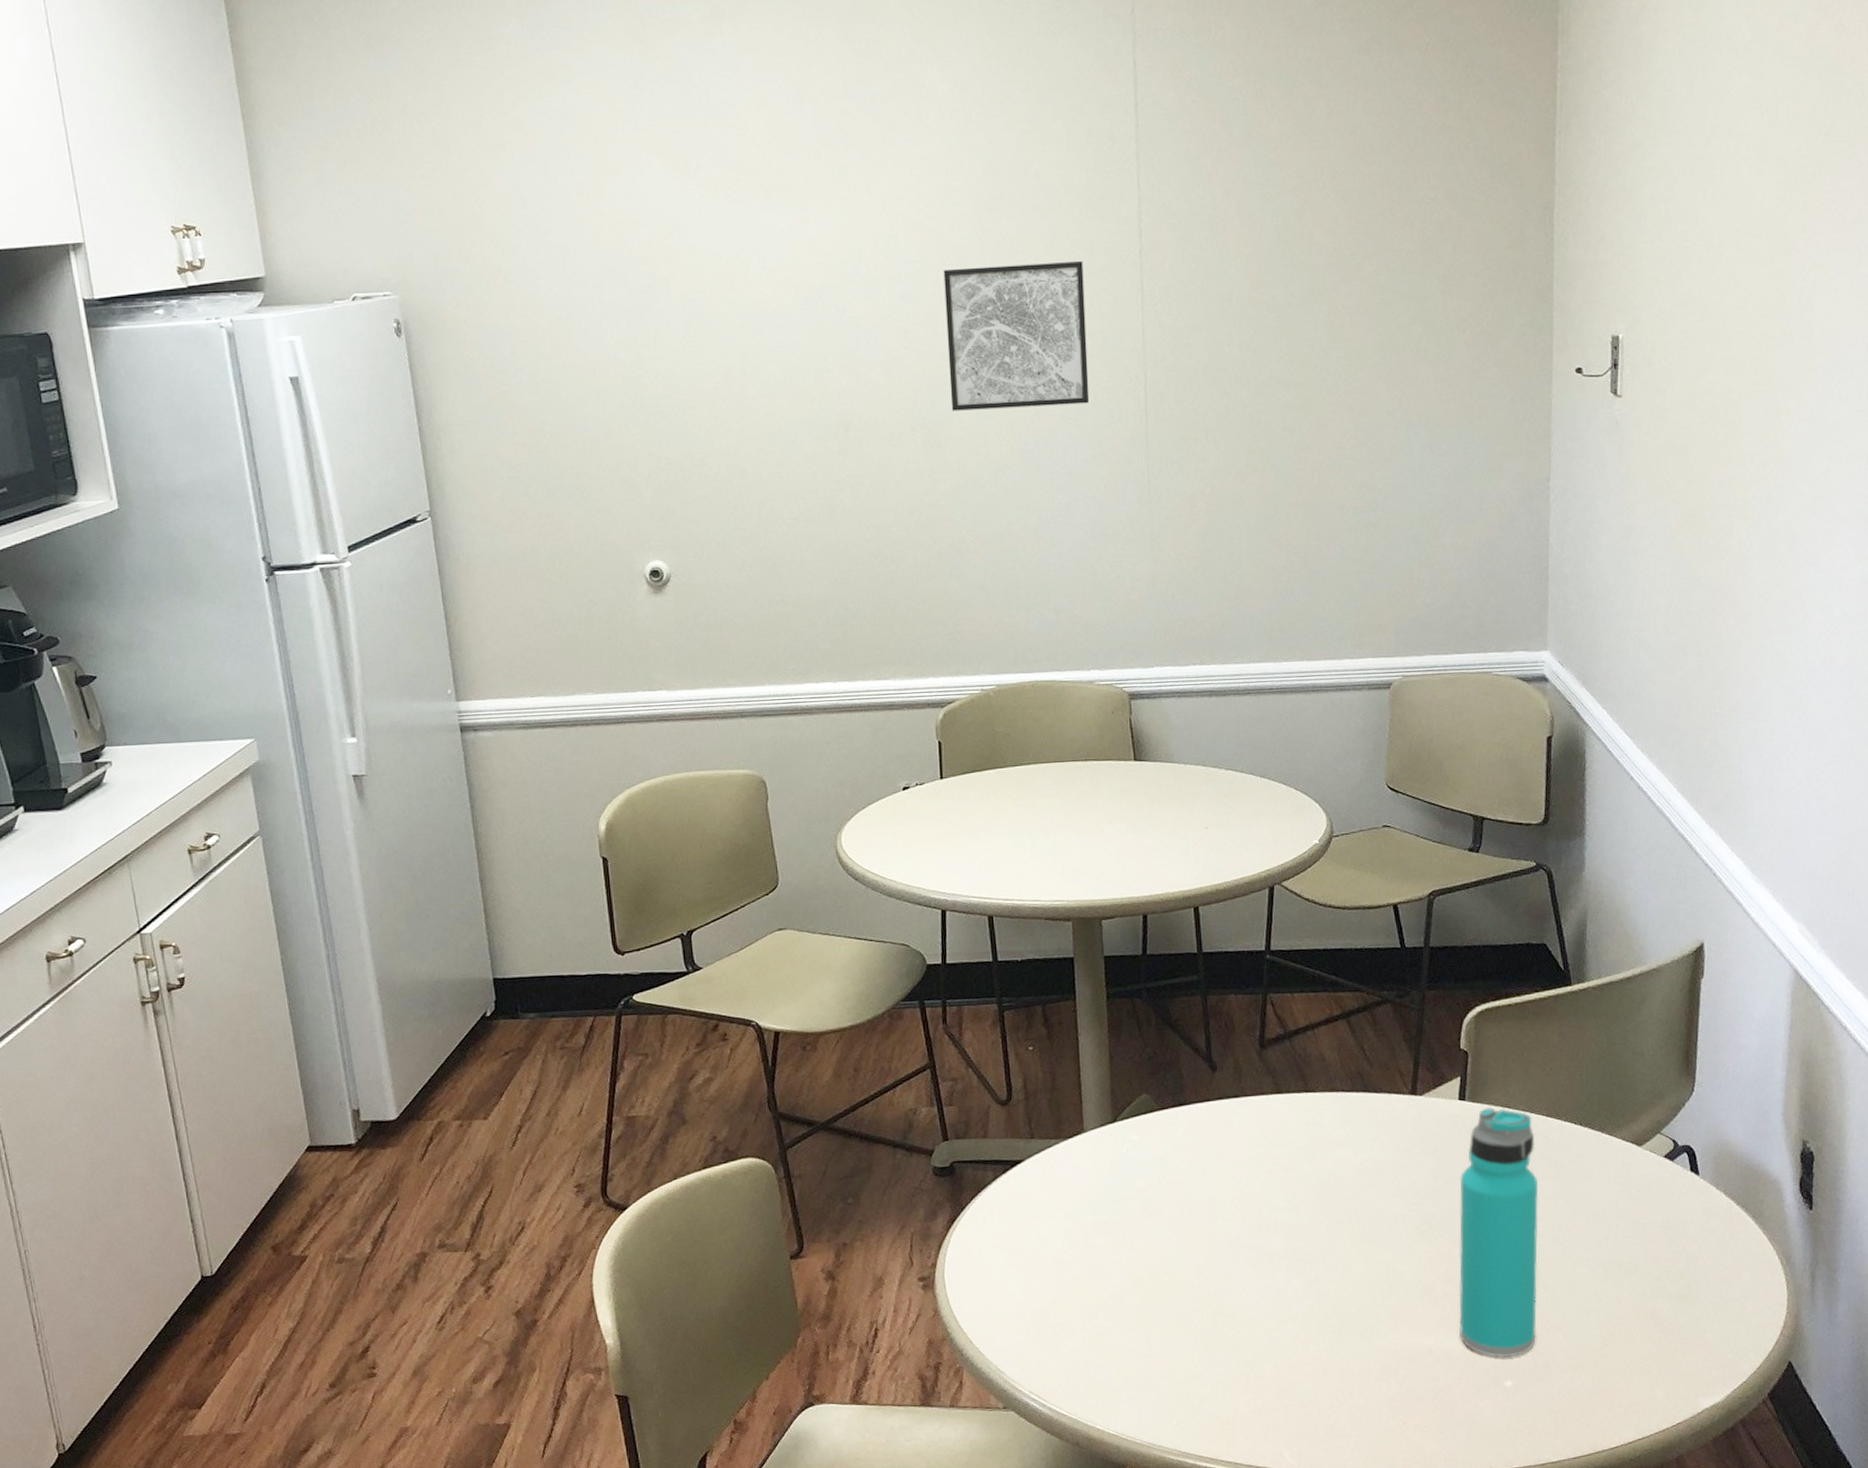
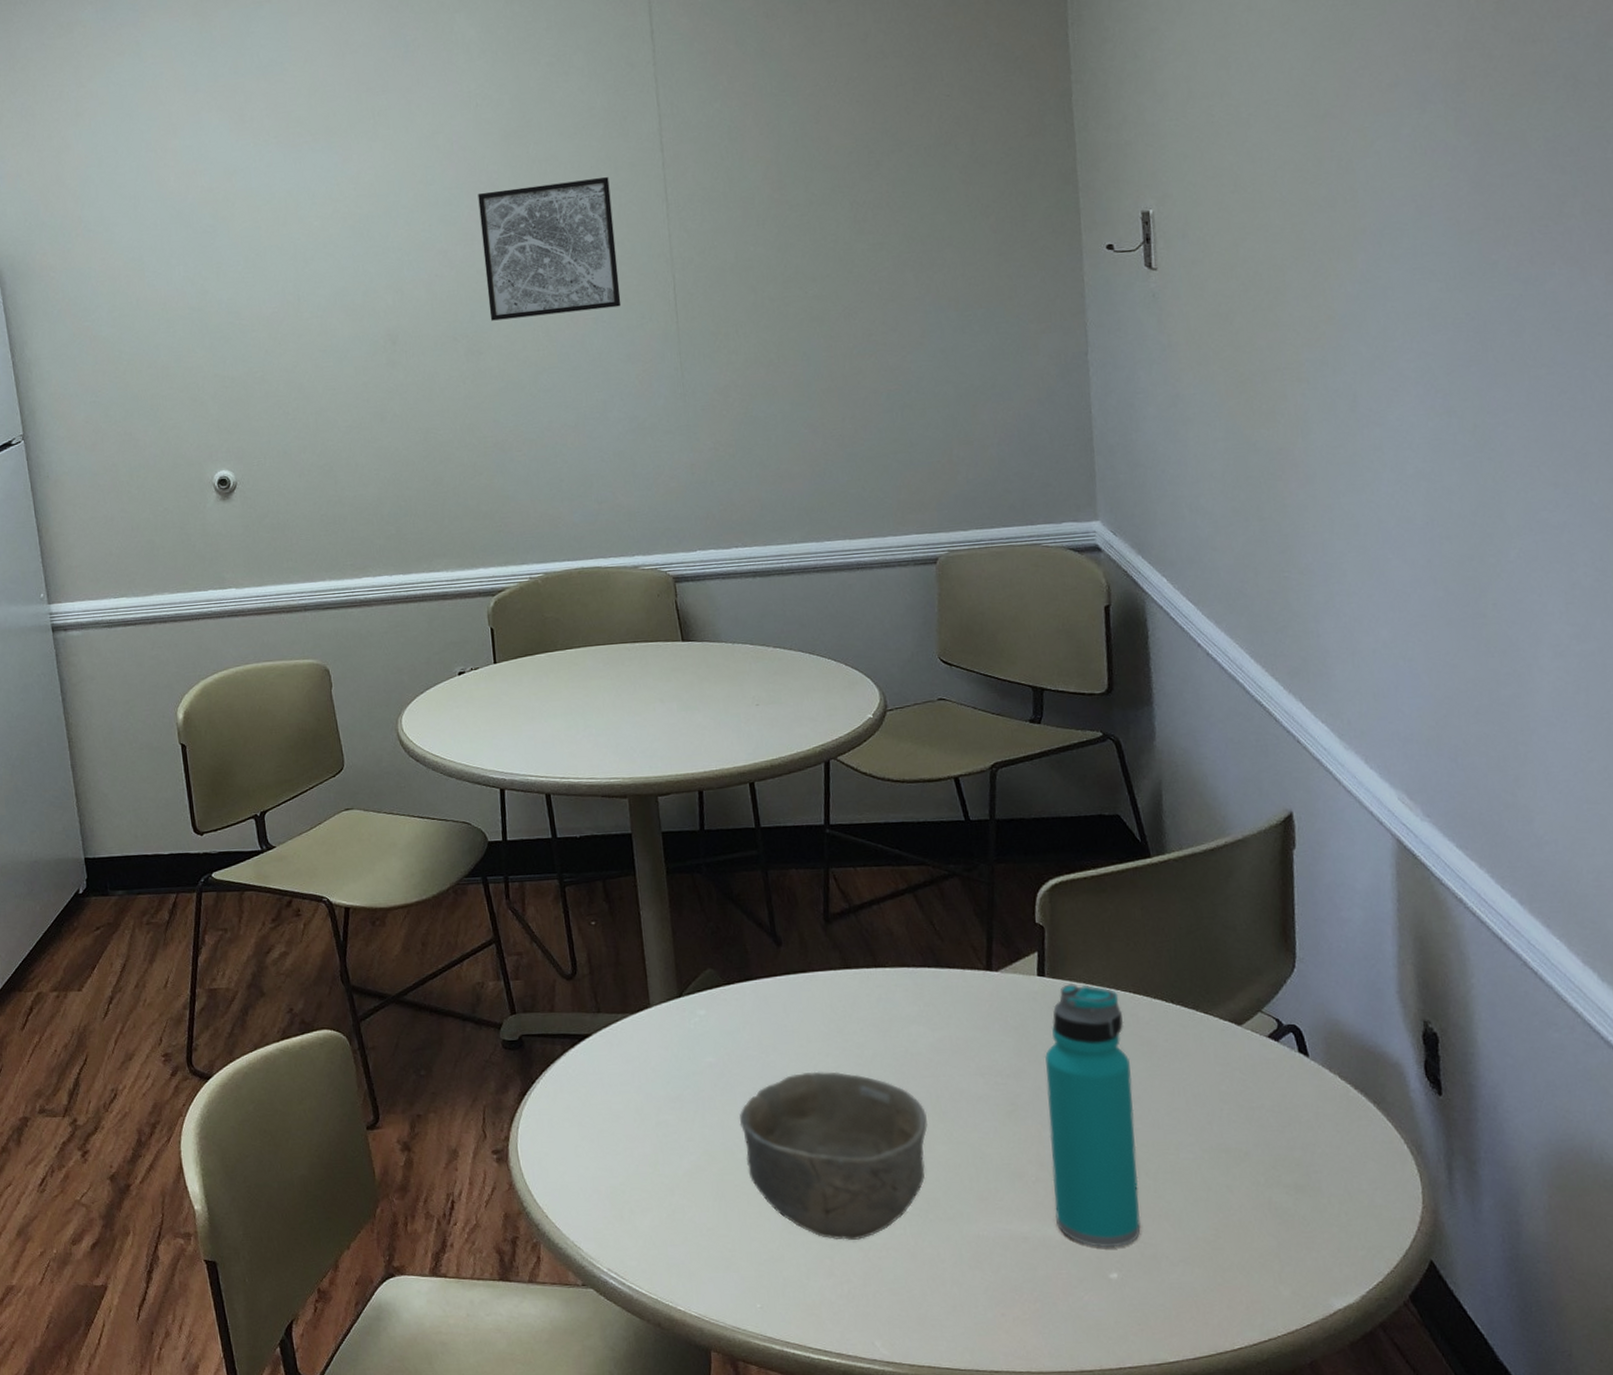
bowl: none [1165,1194,1346,1357] -> present [739,1071,928,1240]

